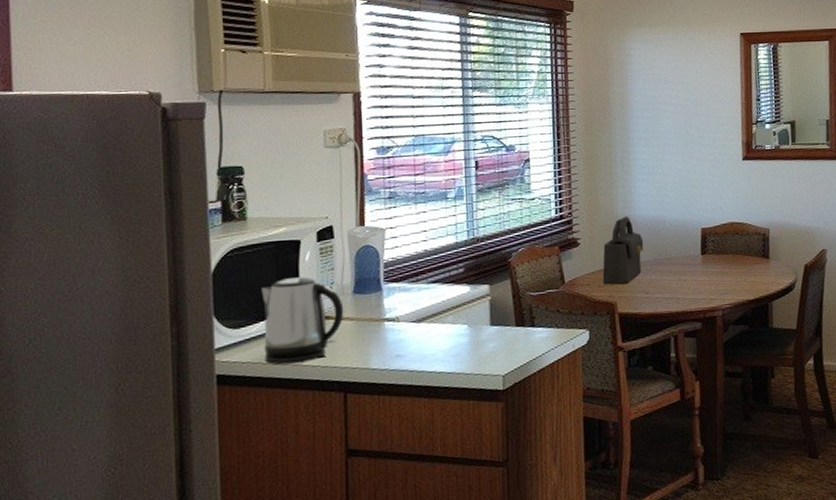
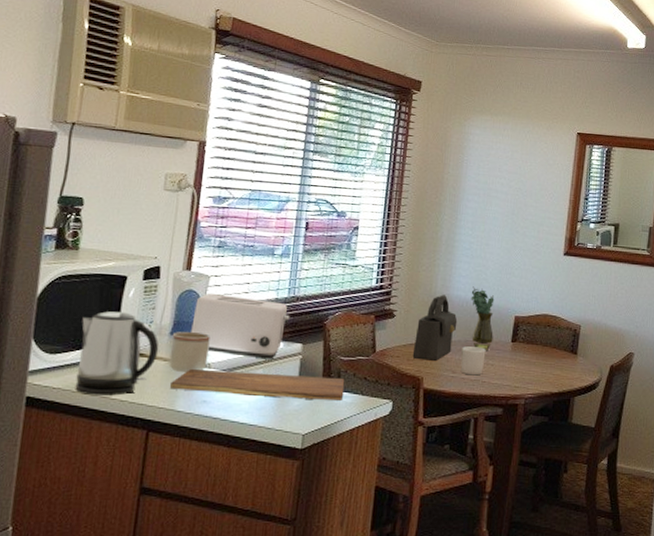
mug: none [355,287,396,330] -> present [169,331,210,373]
cutting board: none [360,313,539,348] -> present [169,368,345,402]
toaster: none [374,245,473,306] -> present [191,292,290,360]
mug: none [652,264,677,294] -> present [460,346,486,376]
vase: none [653,204,682,268] -> present [470,286,495,351]

